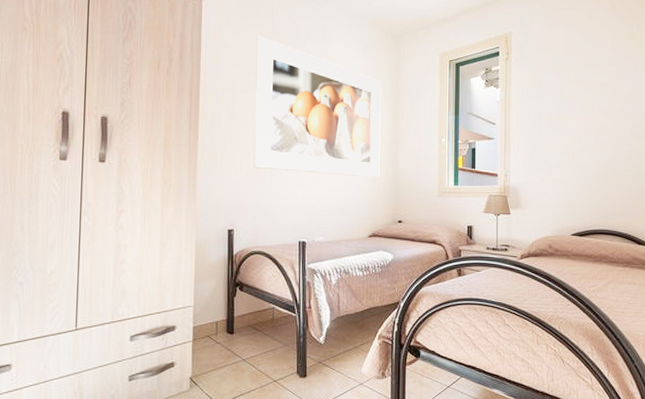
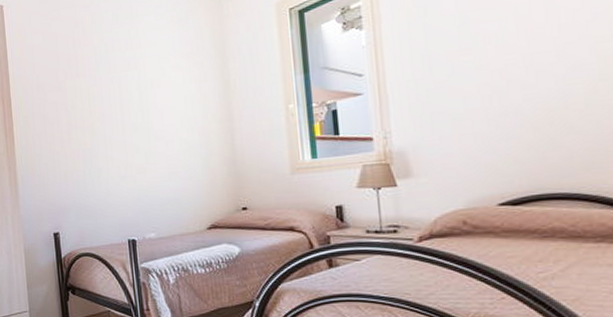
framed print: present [253,35,381,178] -> none [60,28,214,168]

